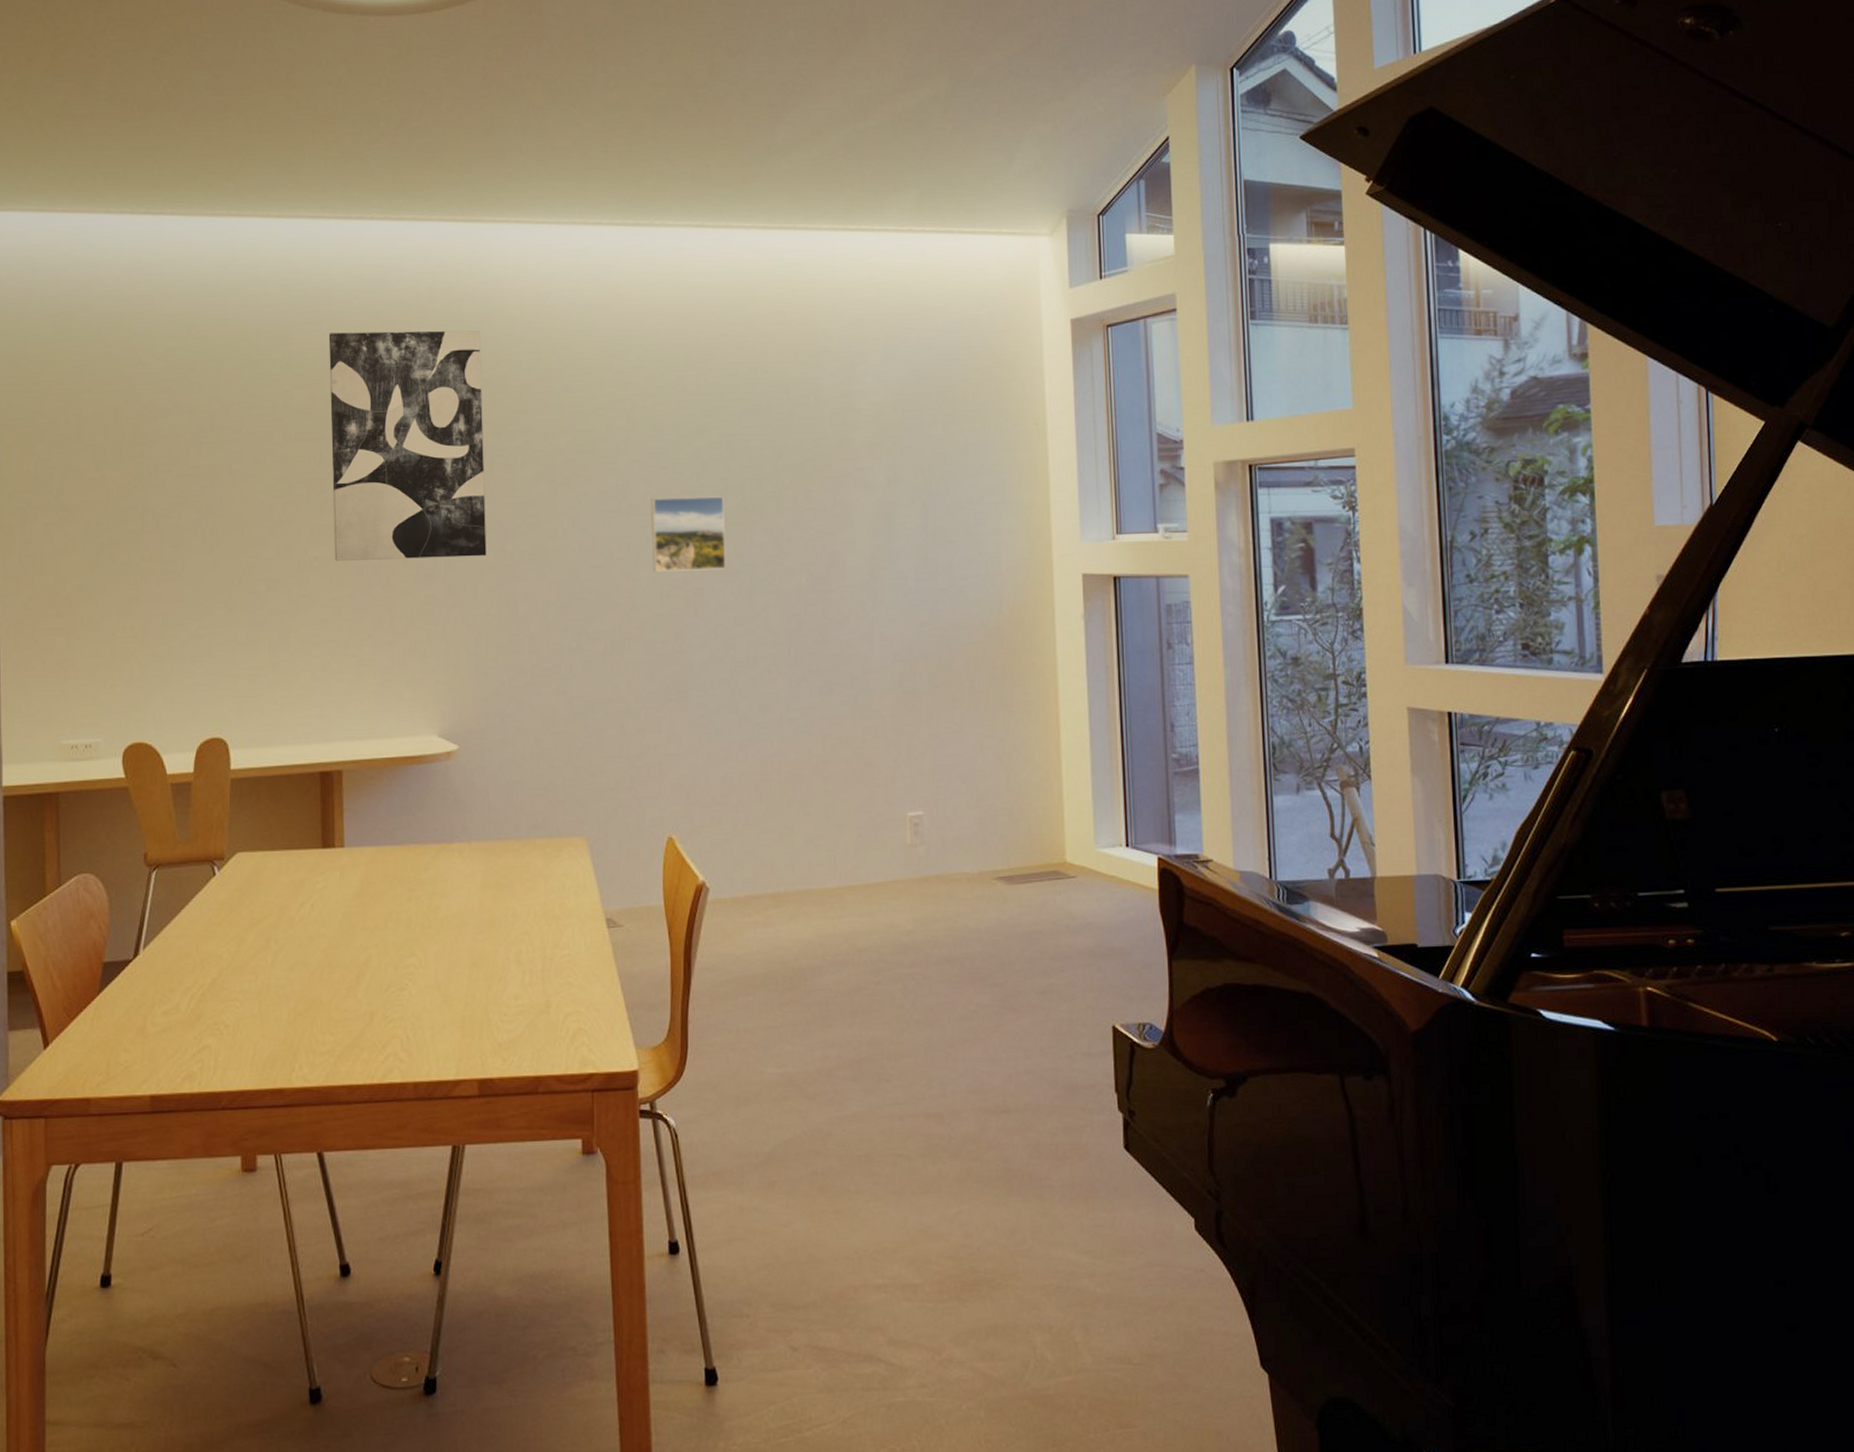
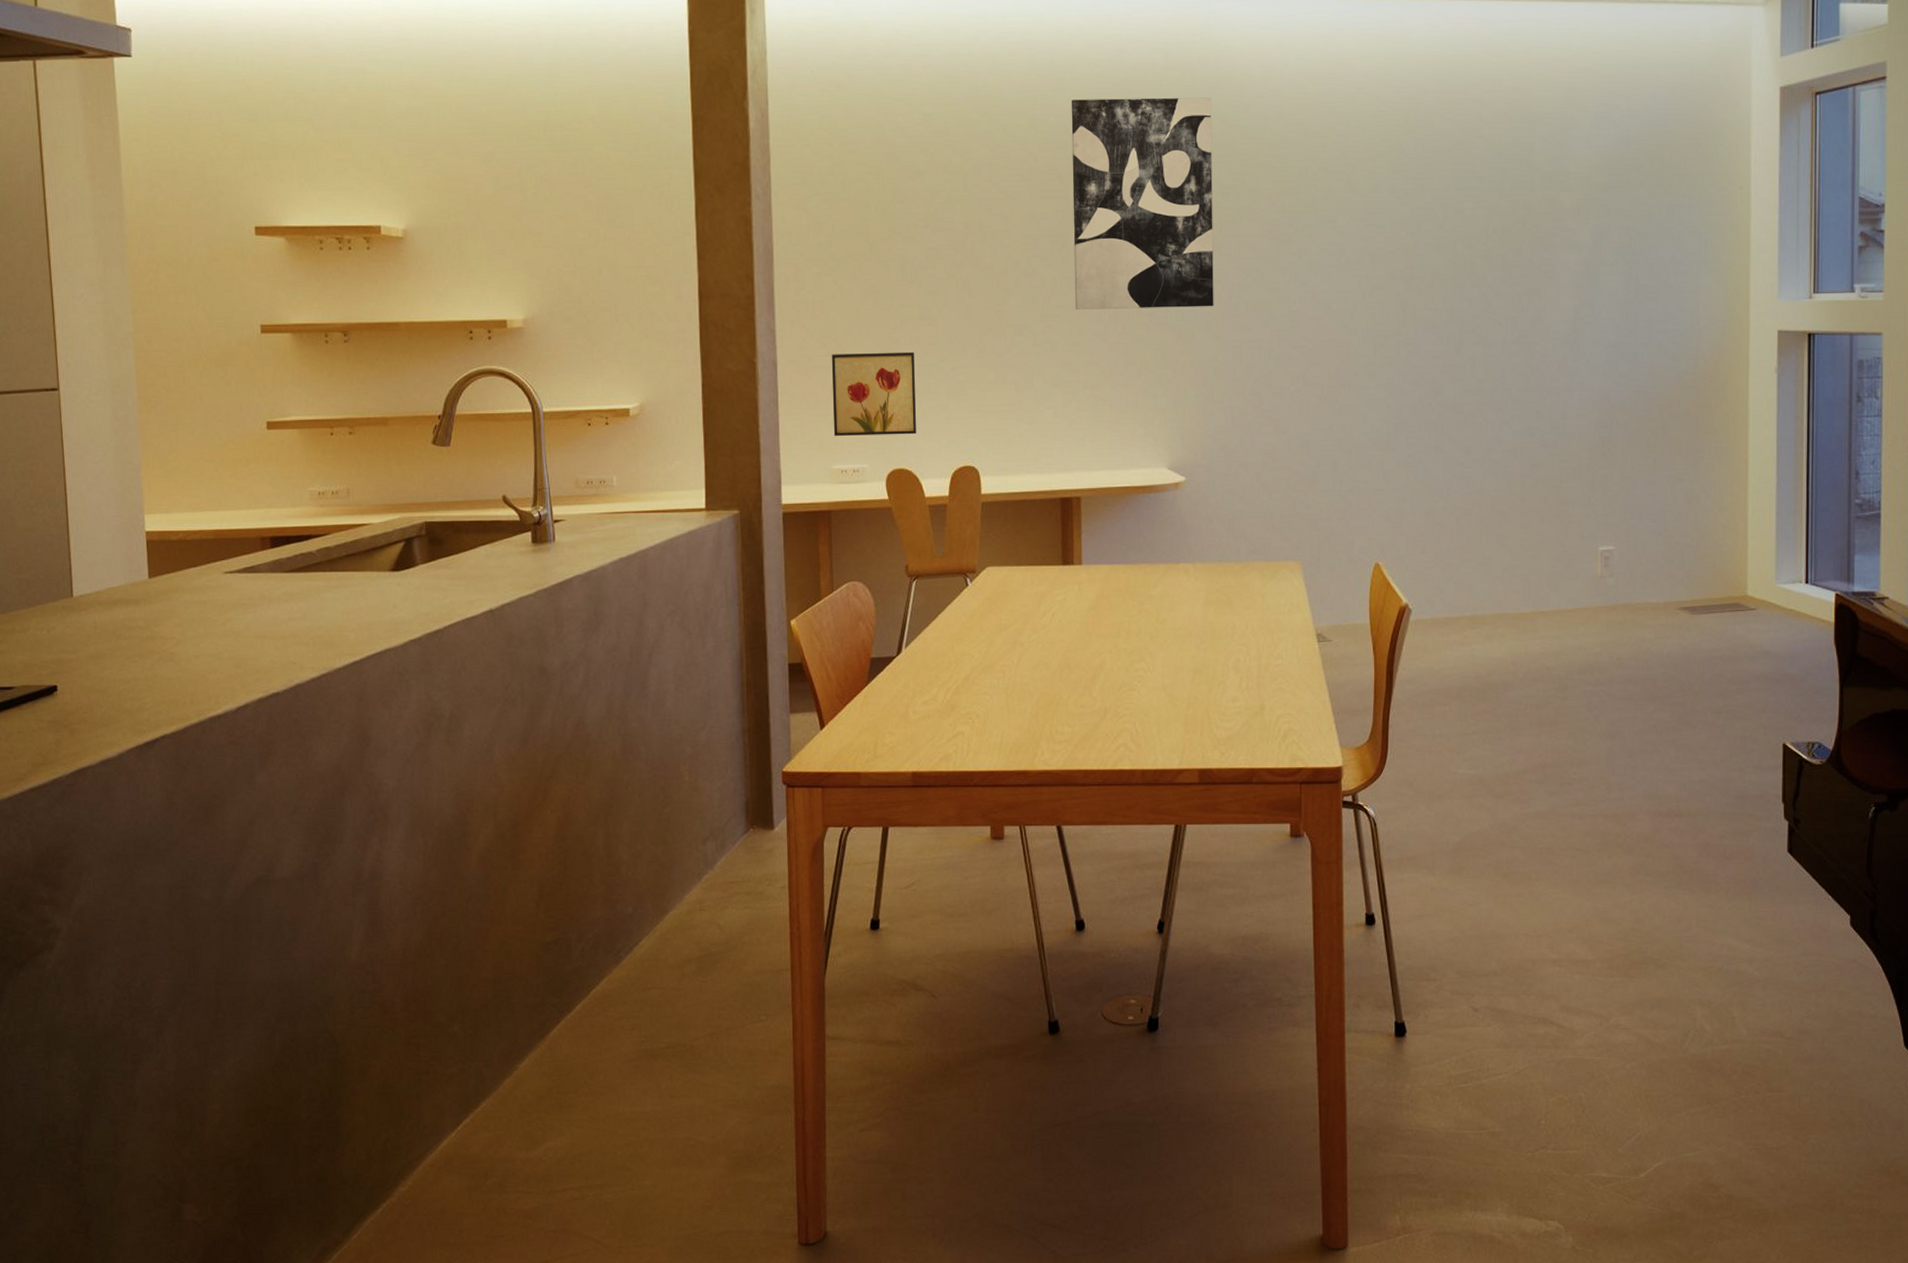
wall art: none [61,610,157,707] -> present [831,351,916,436]
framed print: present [651,496,726,572] -> none [1367,254,1437,323]

